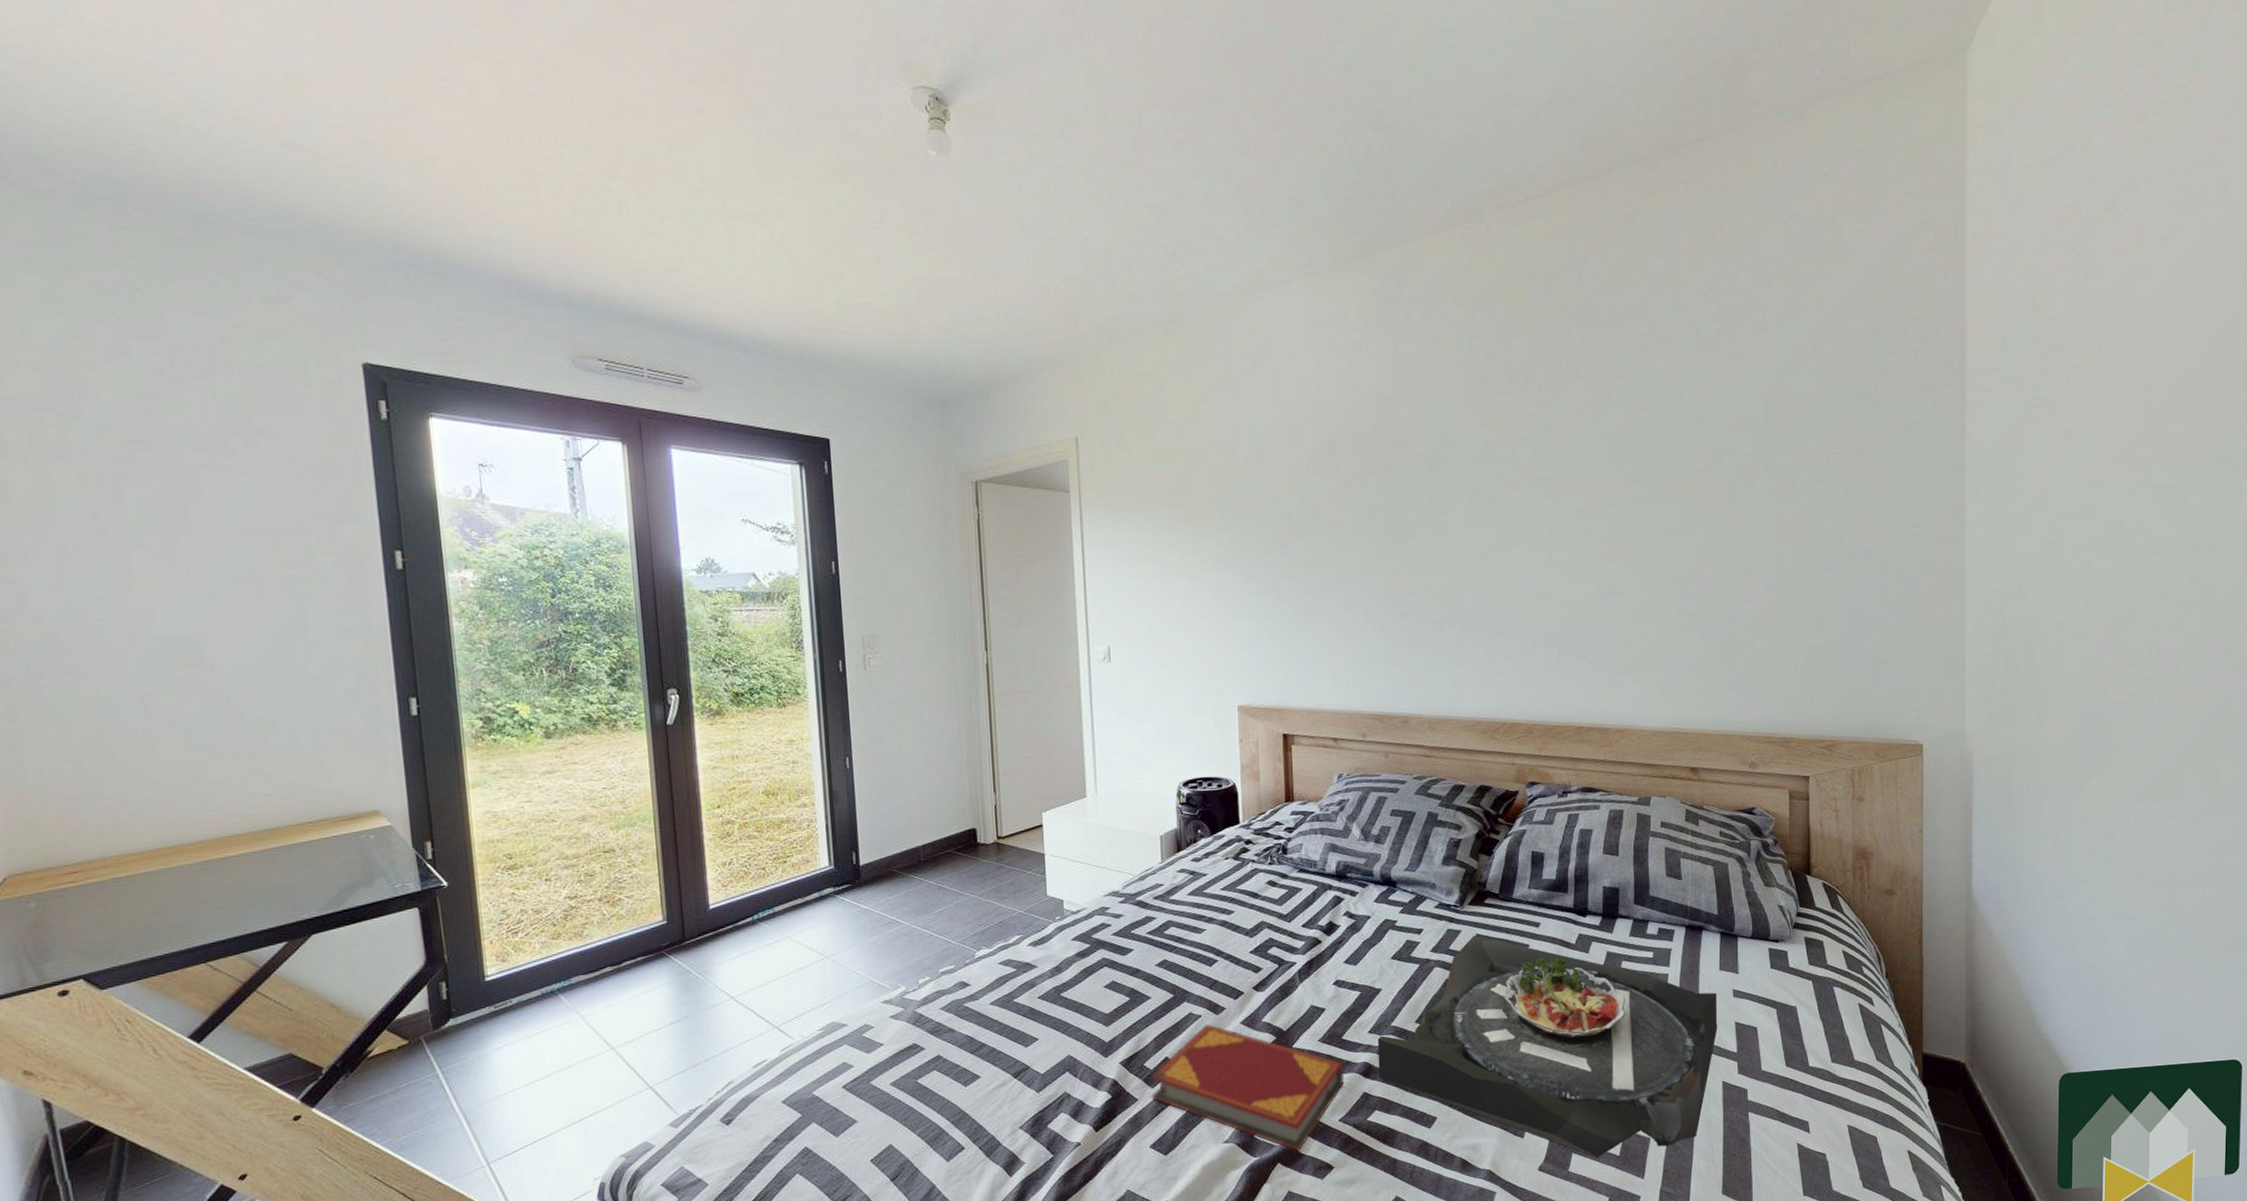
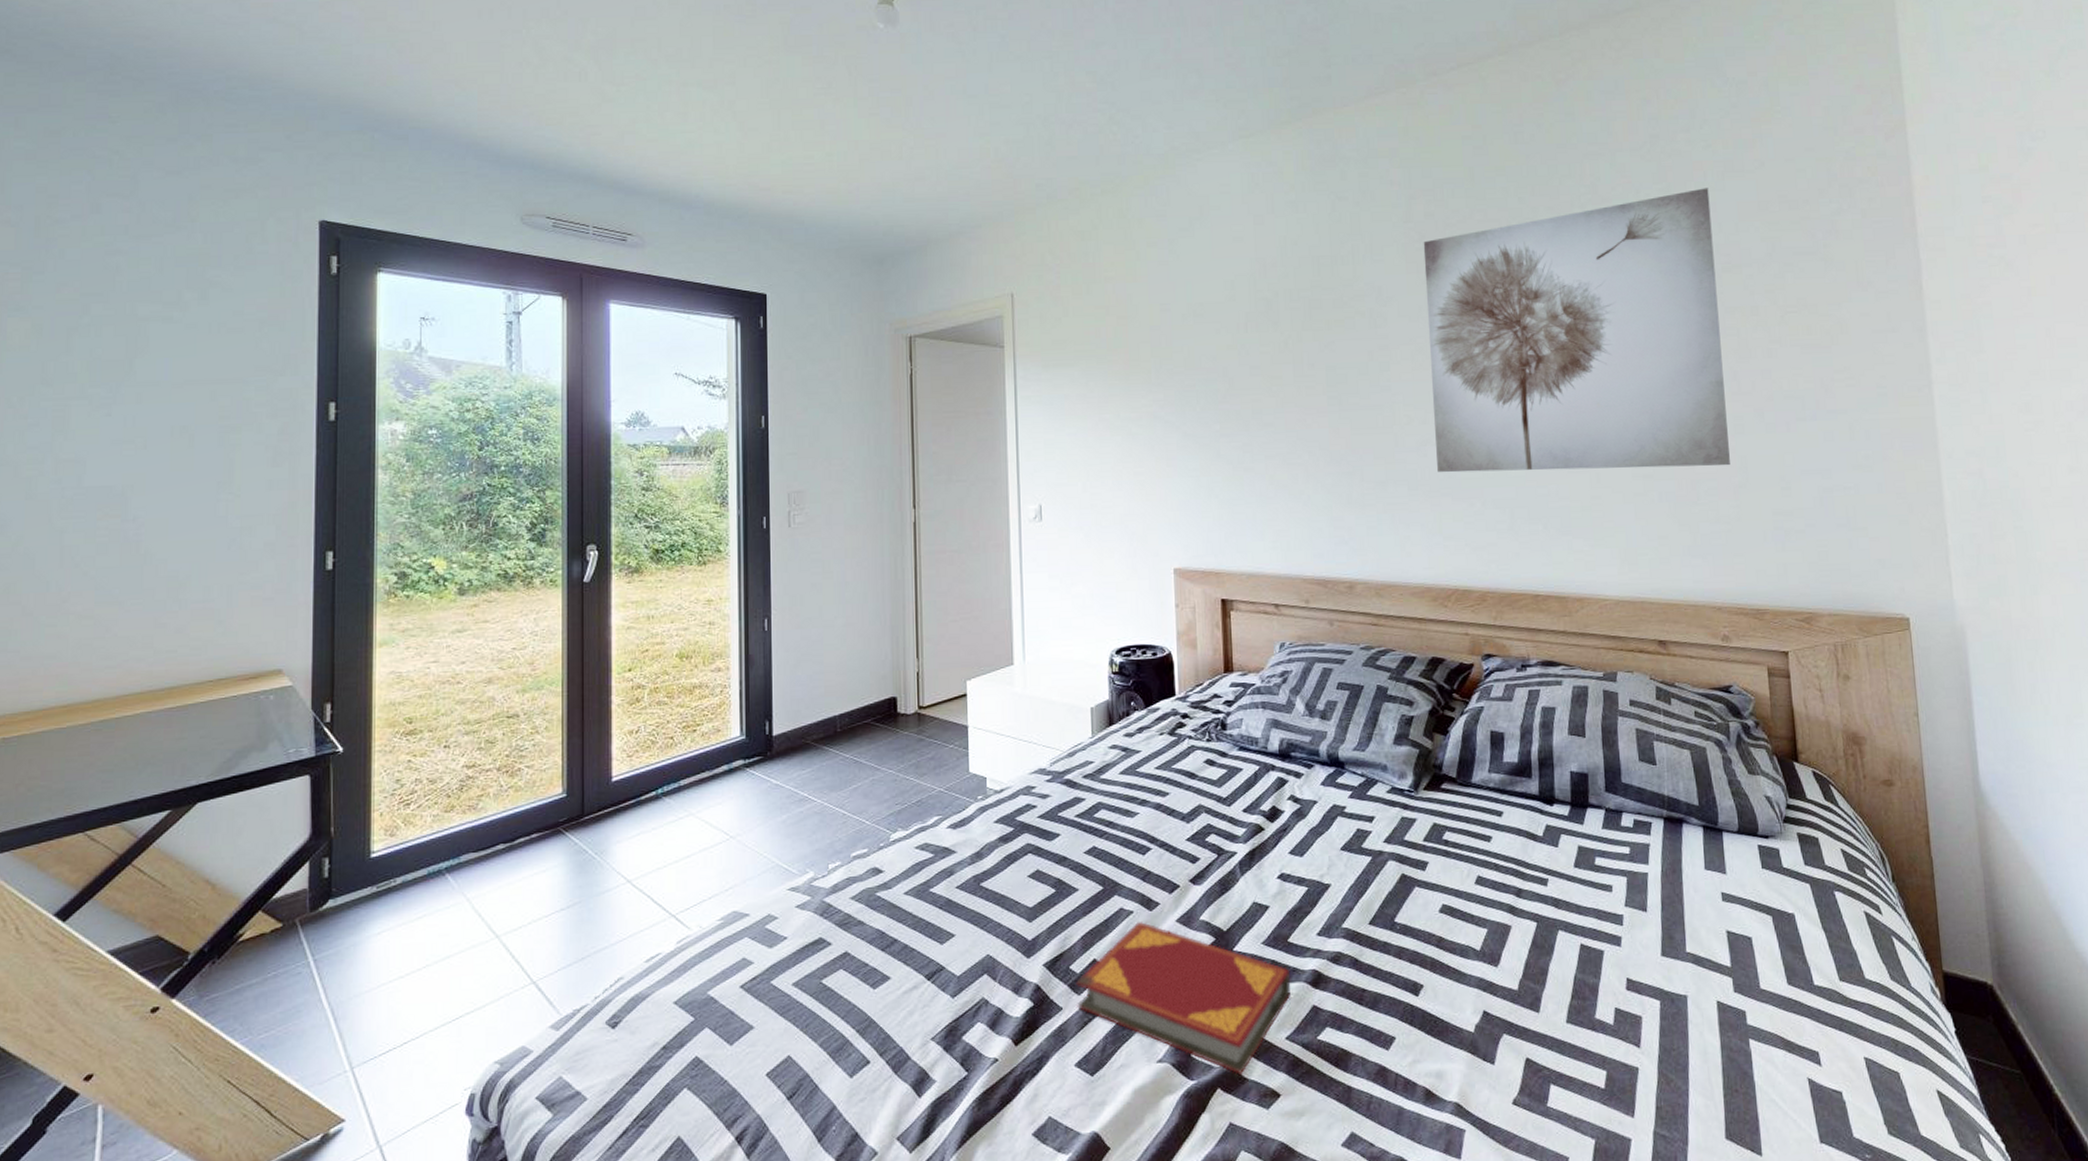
serving tray: present [1377,935,1718,1158] -> none [1327,824,1707,1091]
wall art: none [1484,328,1769,612] -> present [1423,188,1730,473]

